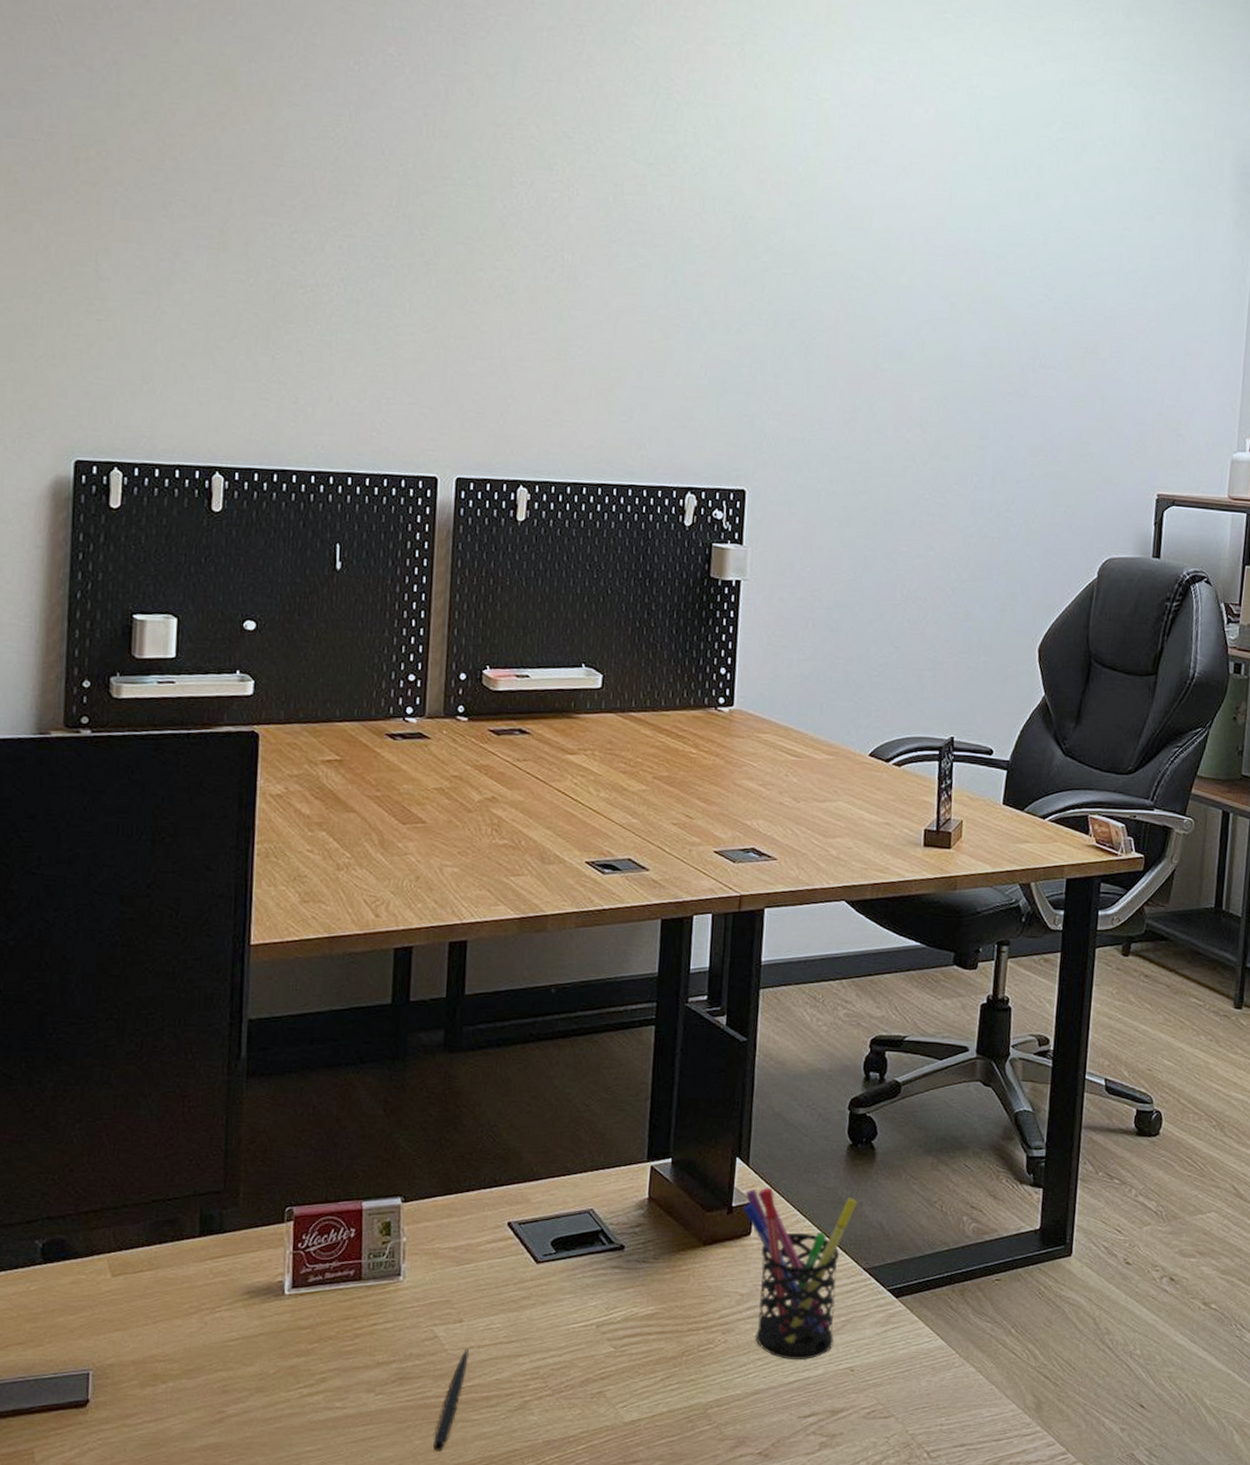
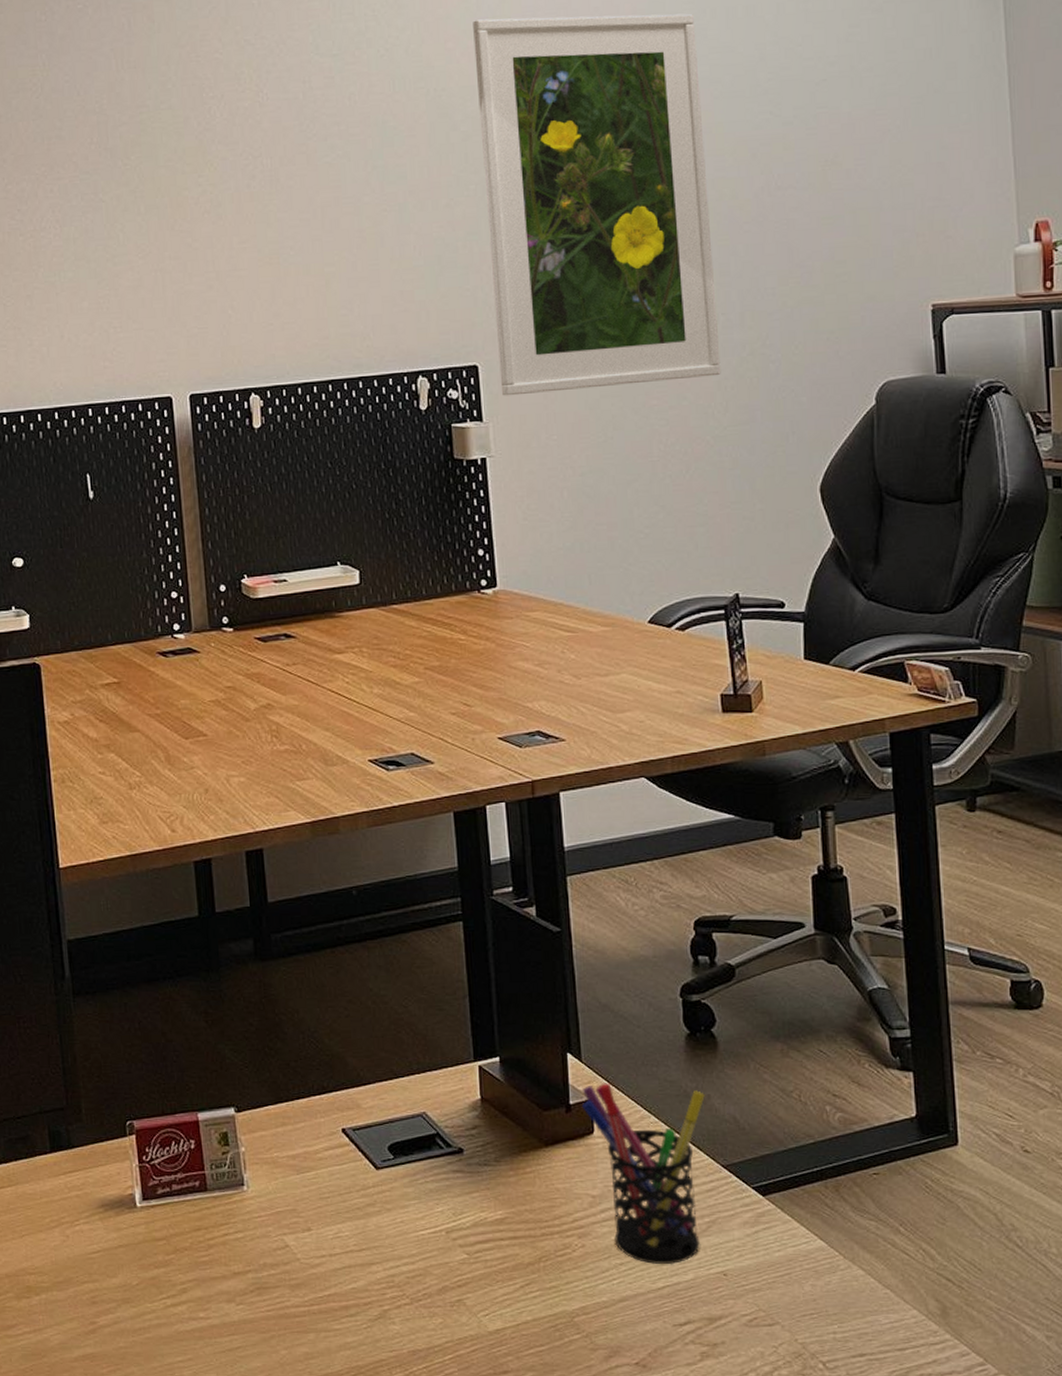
pen: present [433,1348,469,1451] -> none [299,1257,322,1362]
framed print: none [764,156,991,532] -> present [473,13,721,396]

